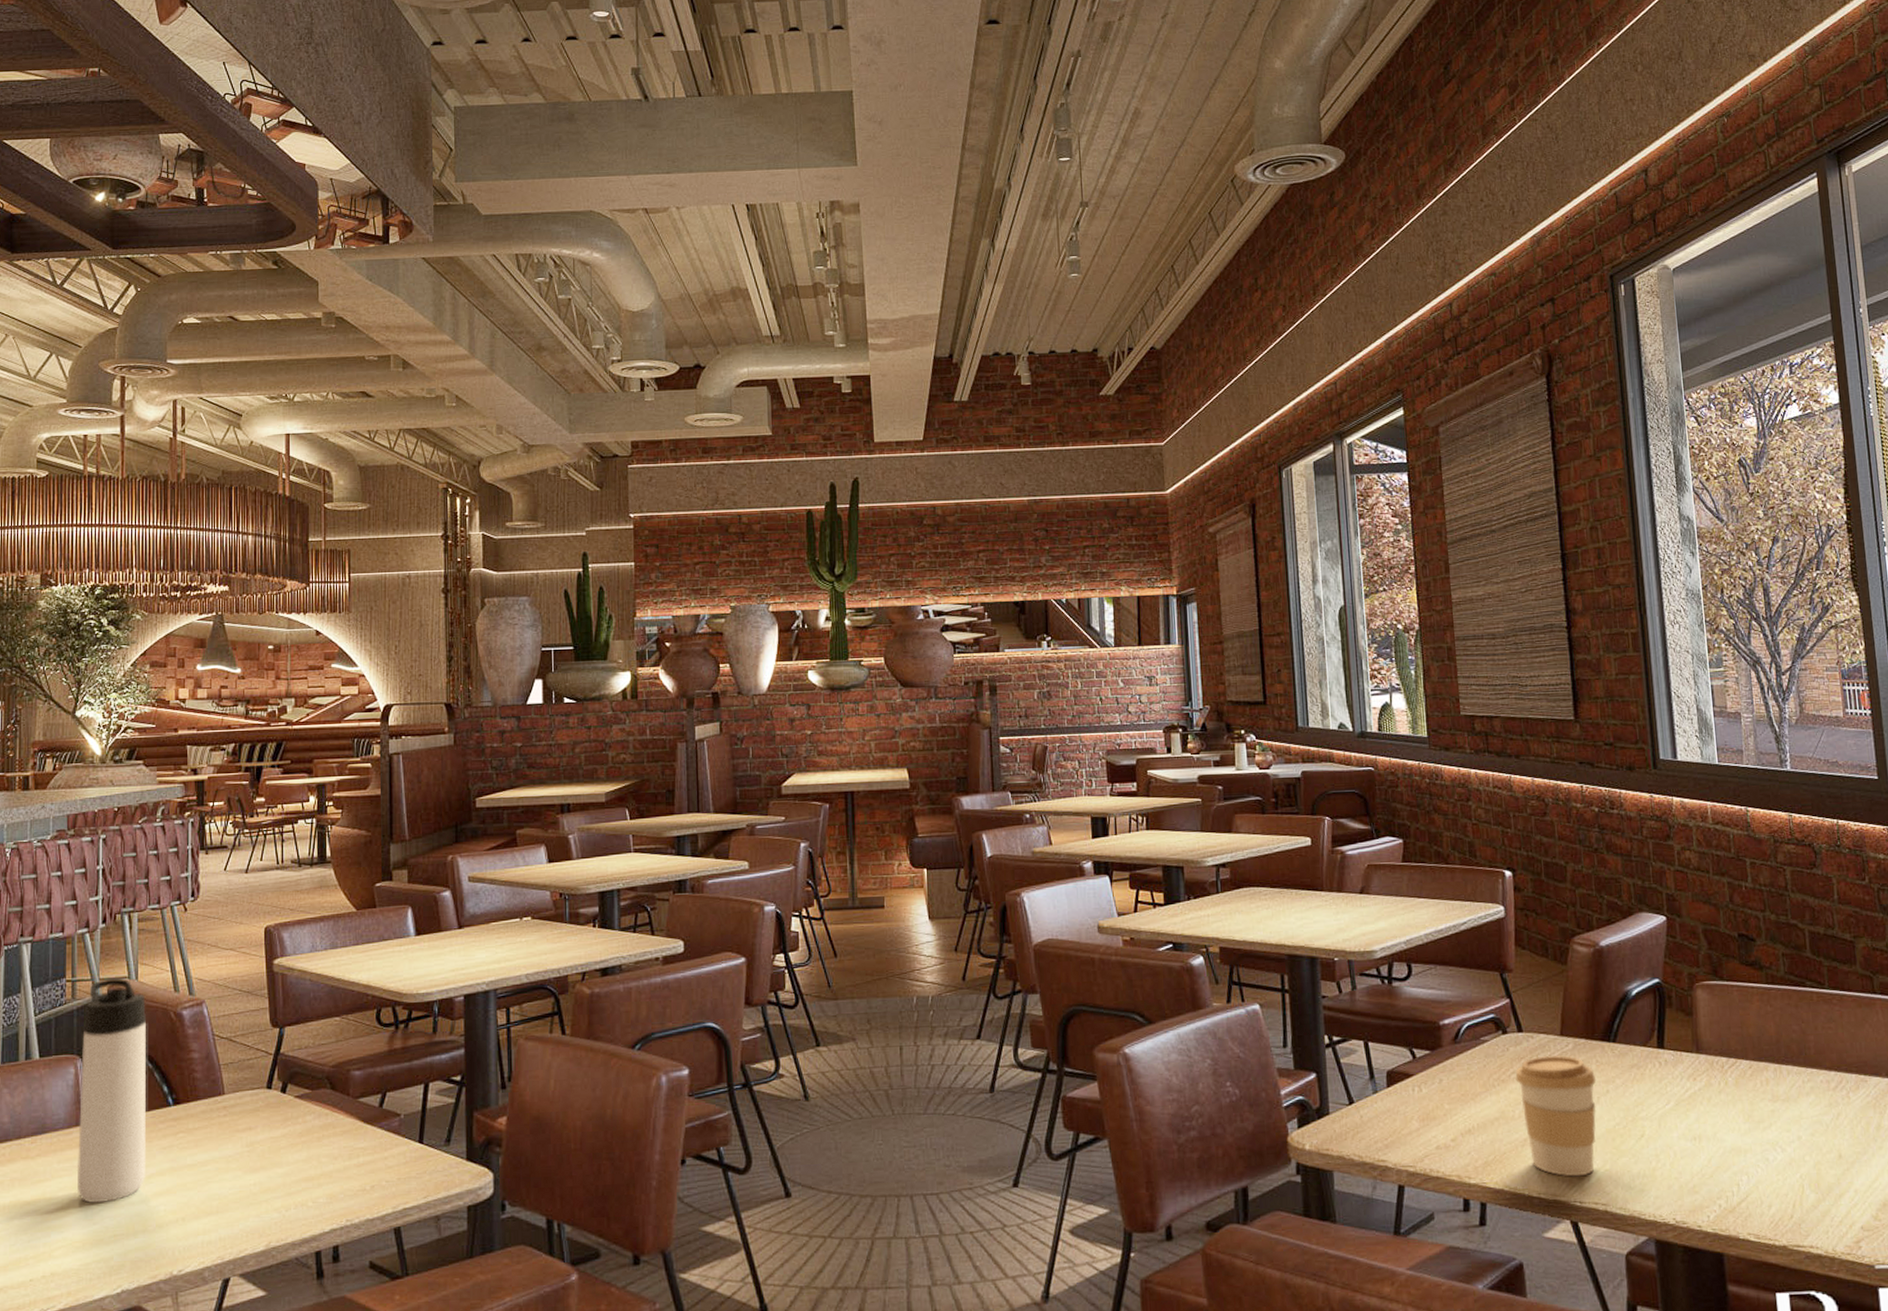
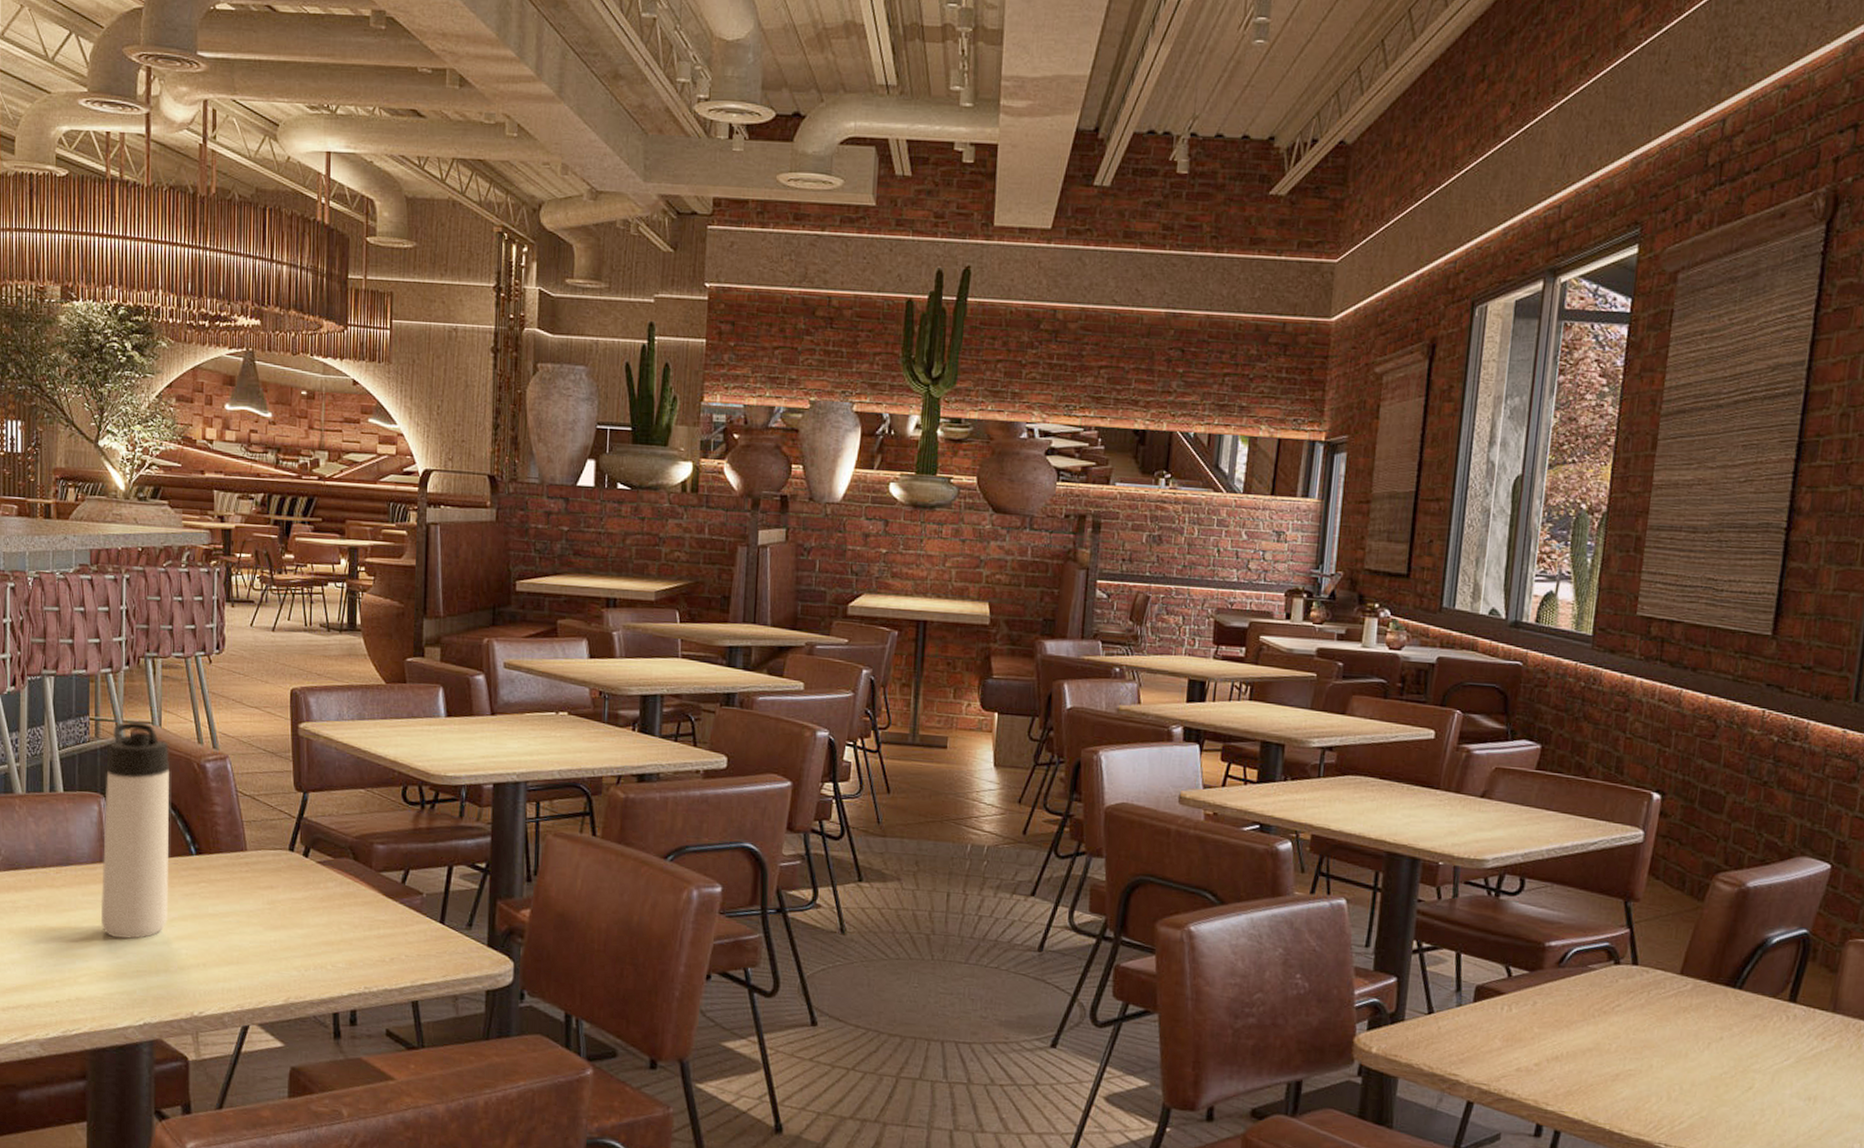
coffee cup: present [1515,1055,1597,1177] -> none [1619,993,1712,1120]

